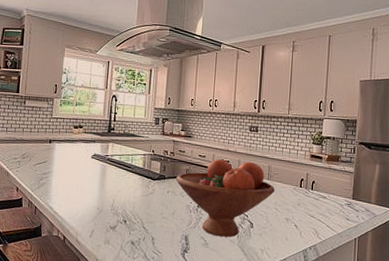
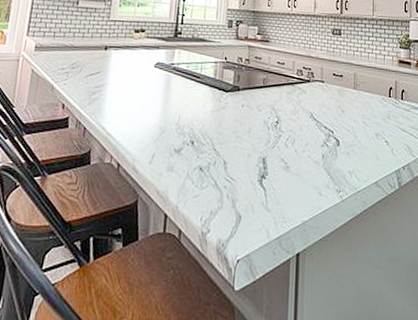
fruit bowl: present [175,159,275,237] -> none [251,66,362,158]

